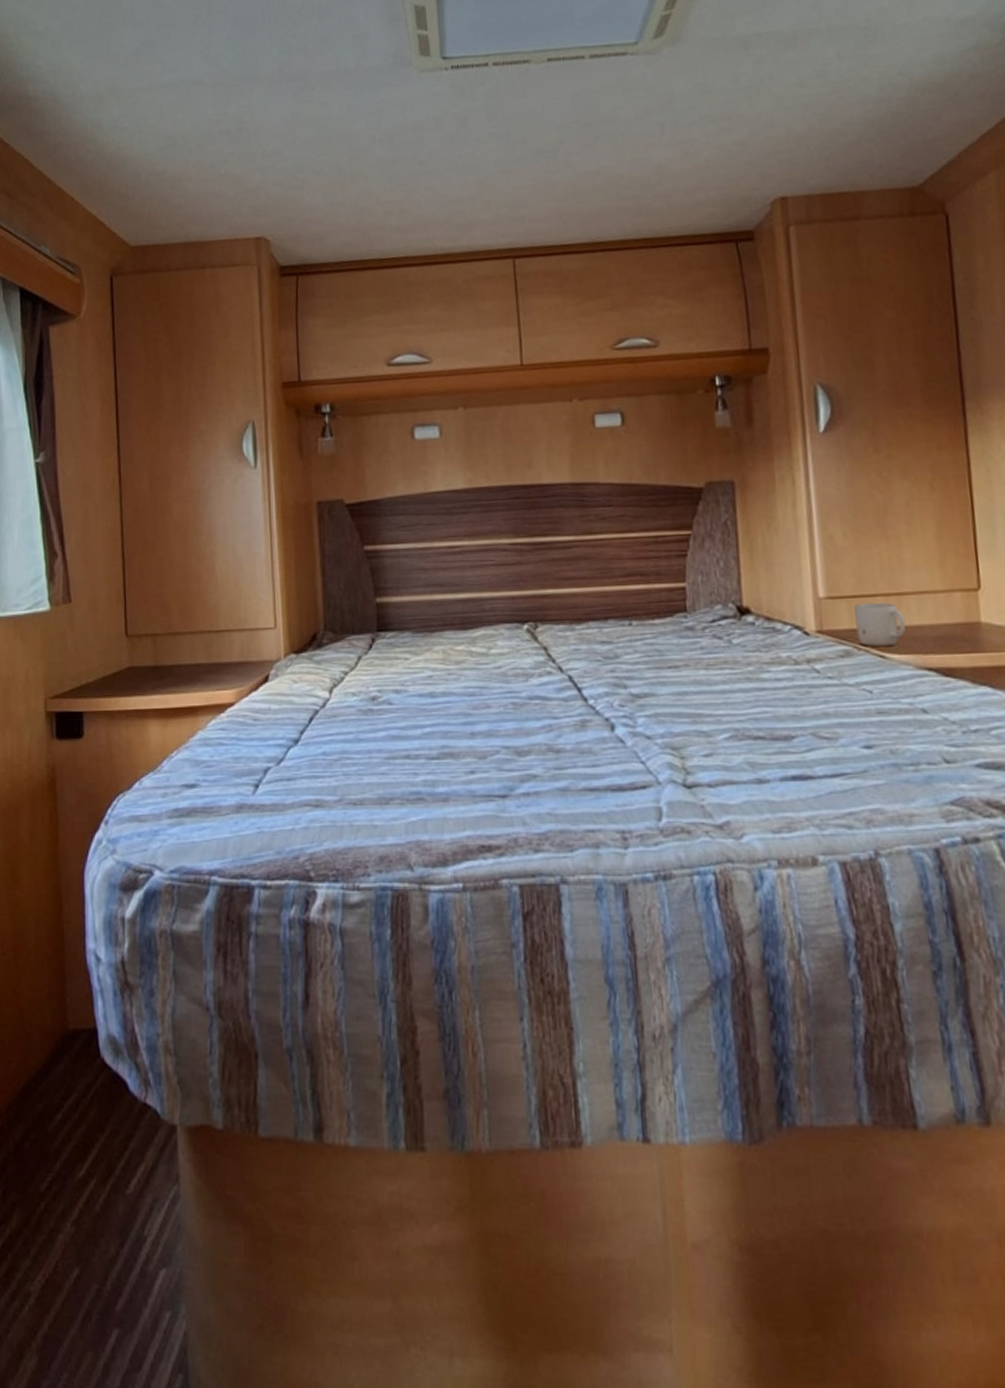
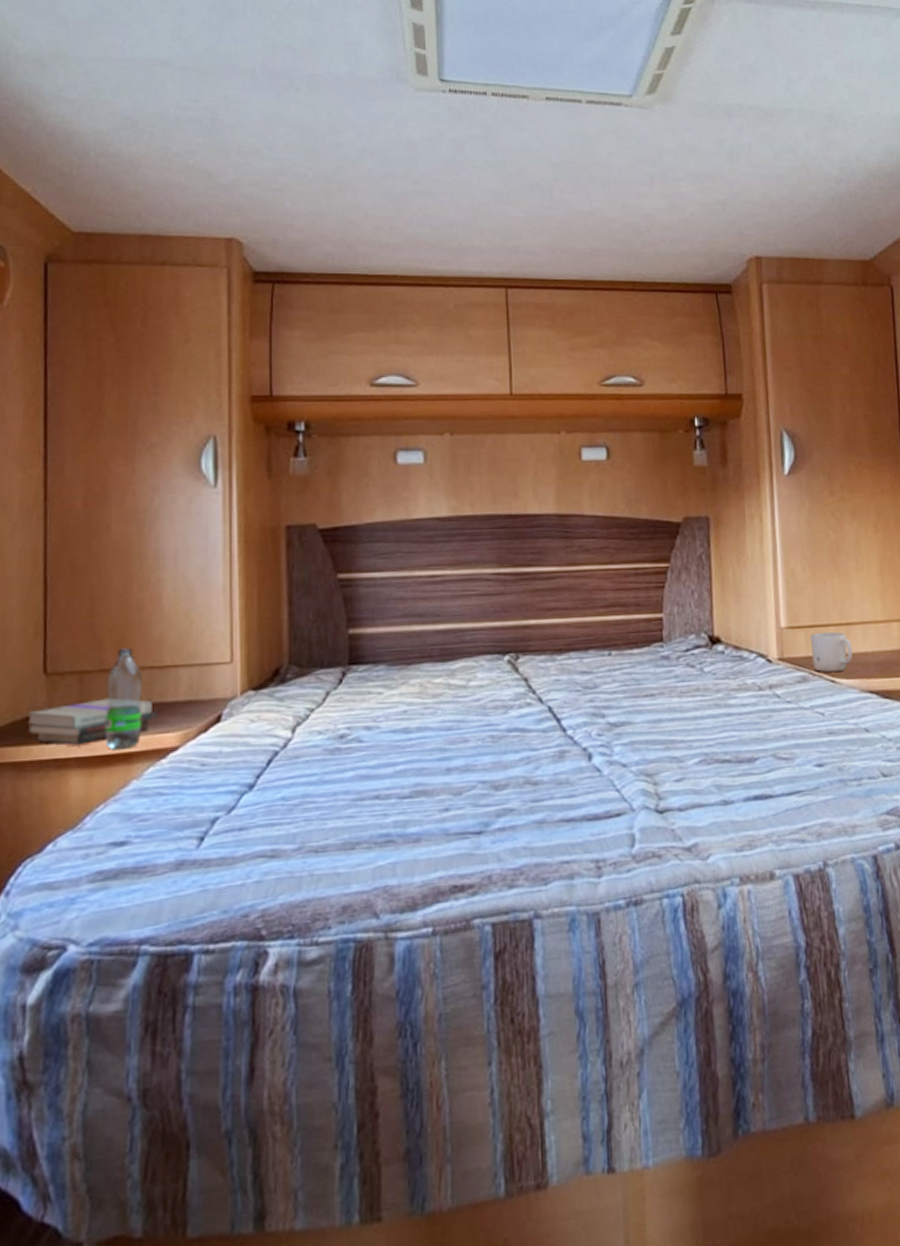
books: none [115,658,216,698] -> present [27,698,157,745]
bottle: none [174,614,204,703] -> present [105,647,142,750]

